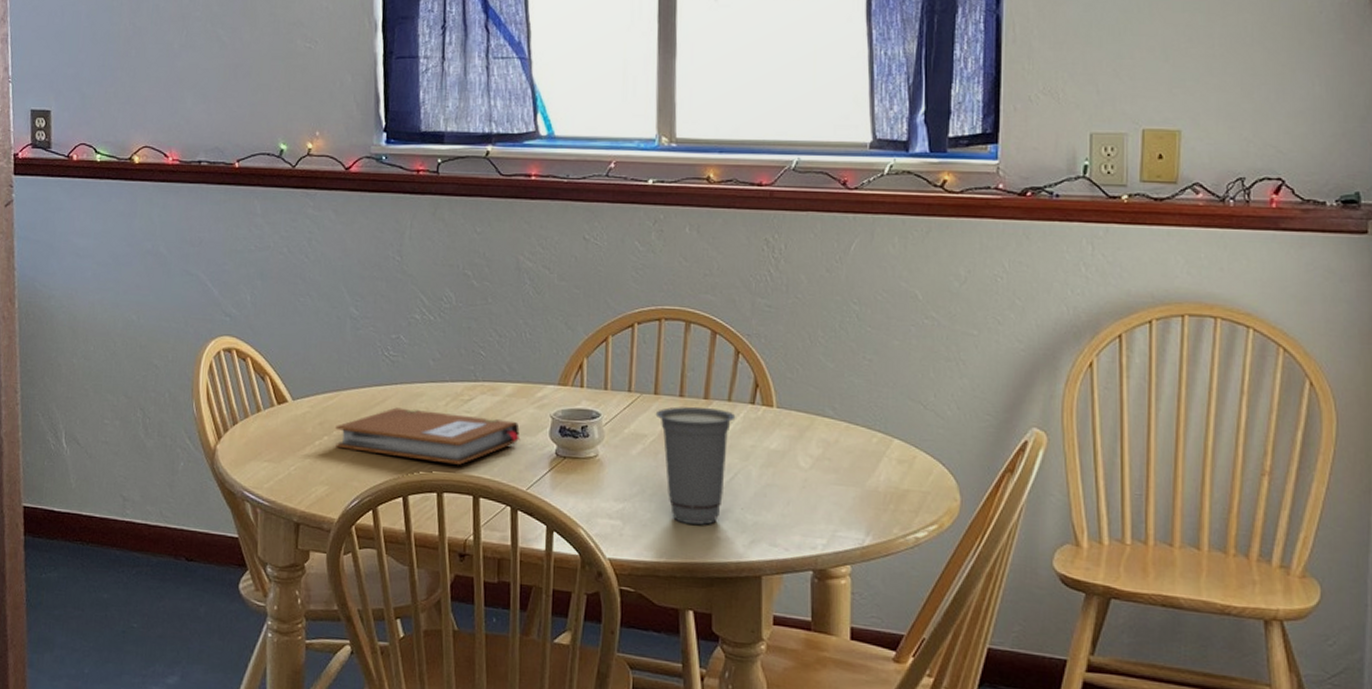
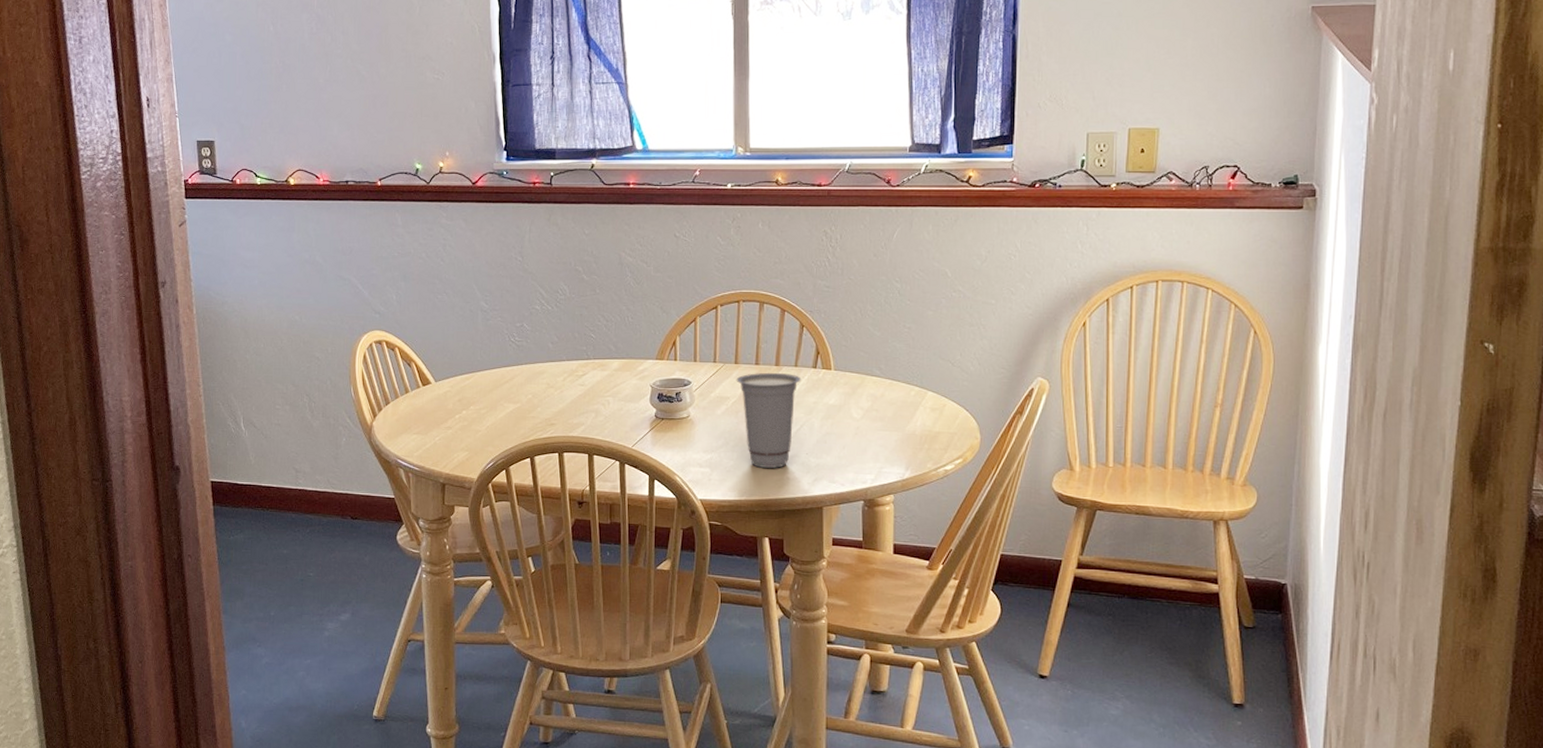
notebook: present [335,407,521,465] -> none [472,384,626,429]

